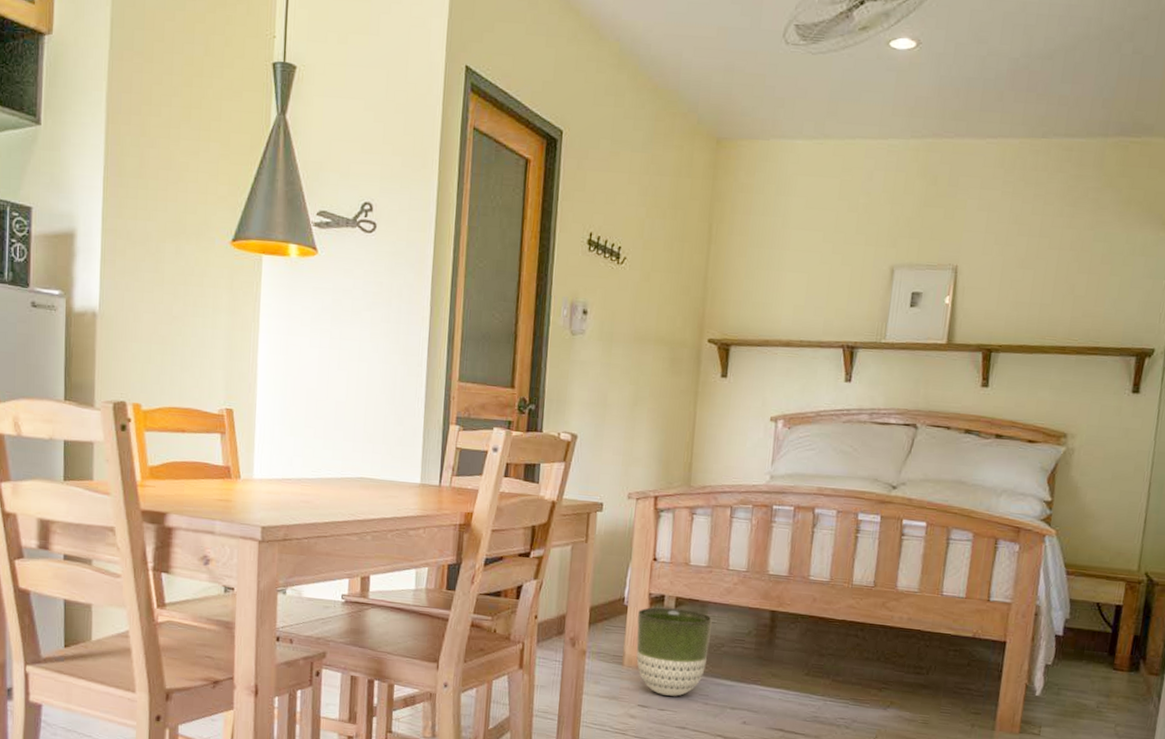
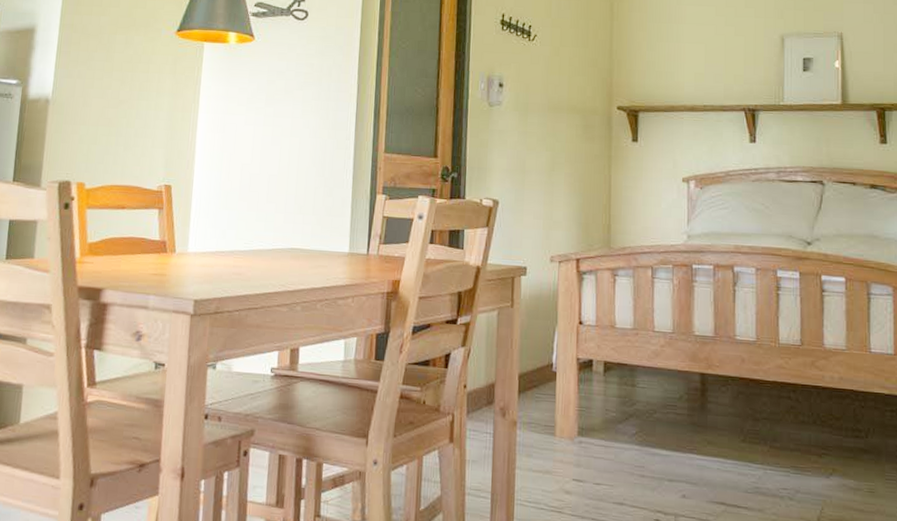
planter: present [636,607,712,697] -> none [567,372,642,469]

